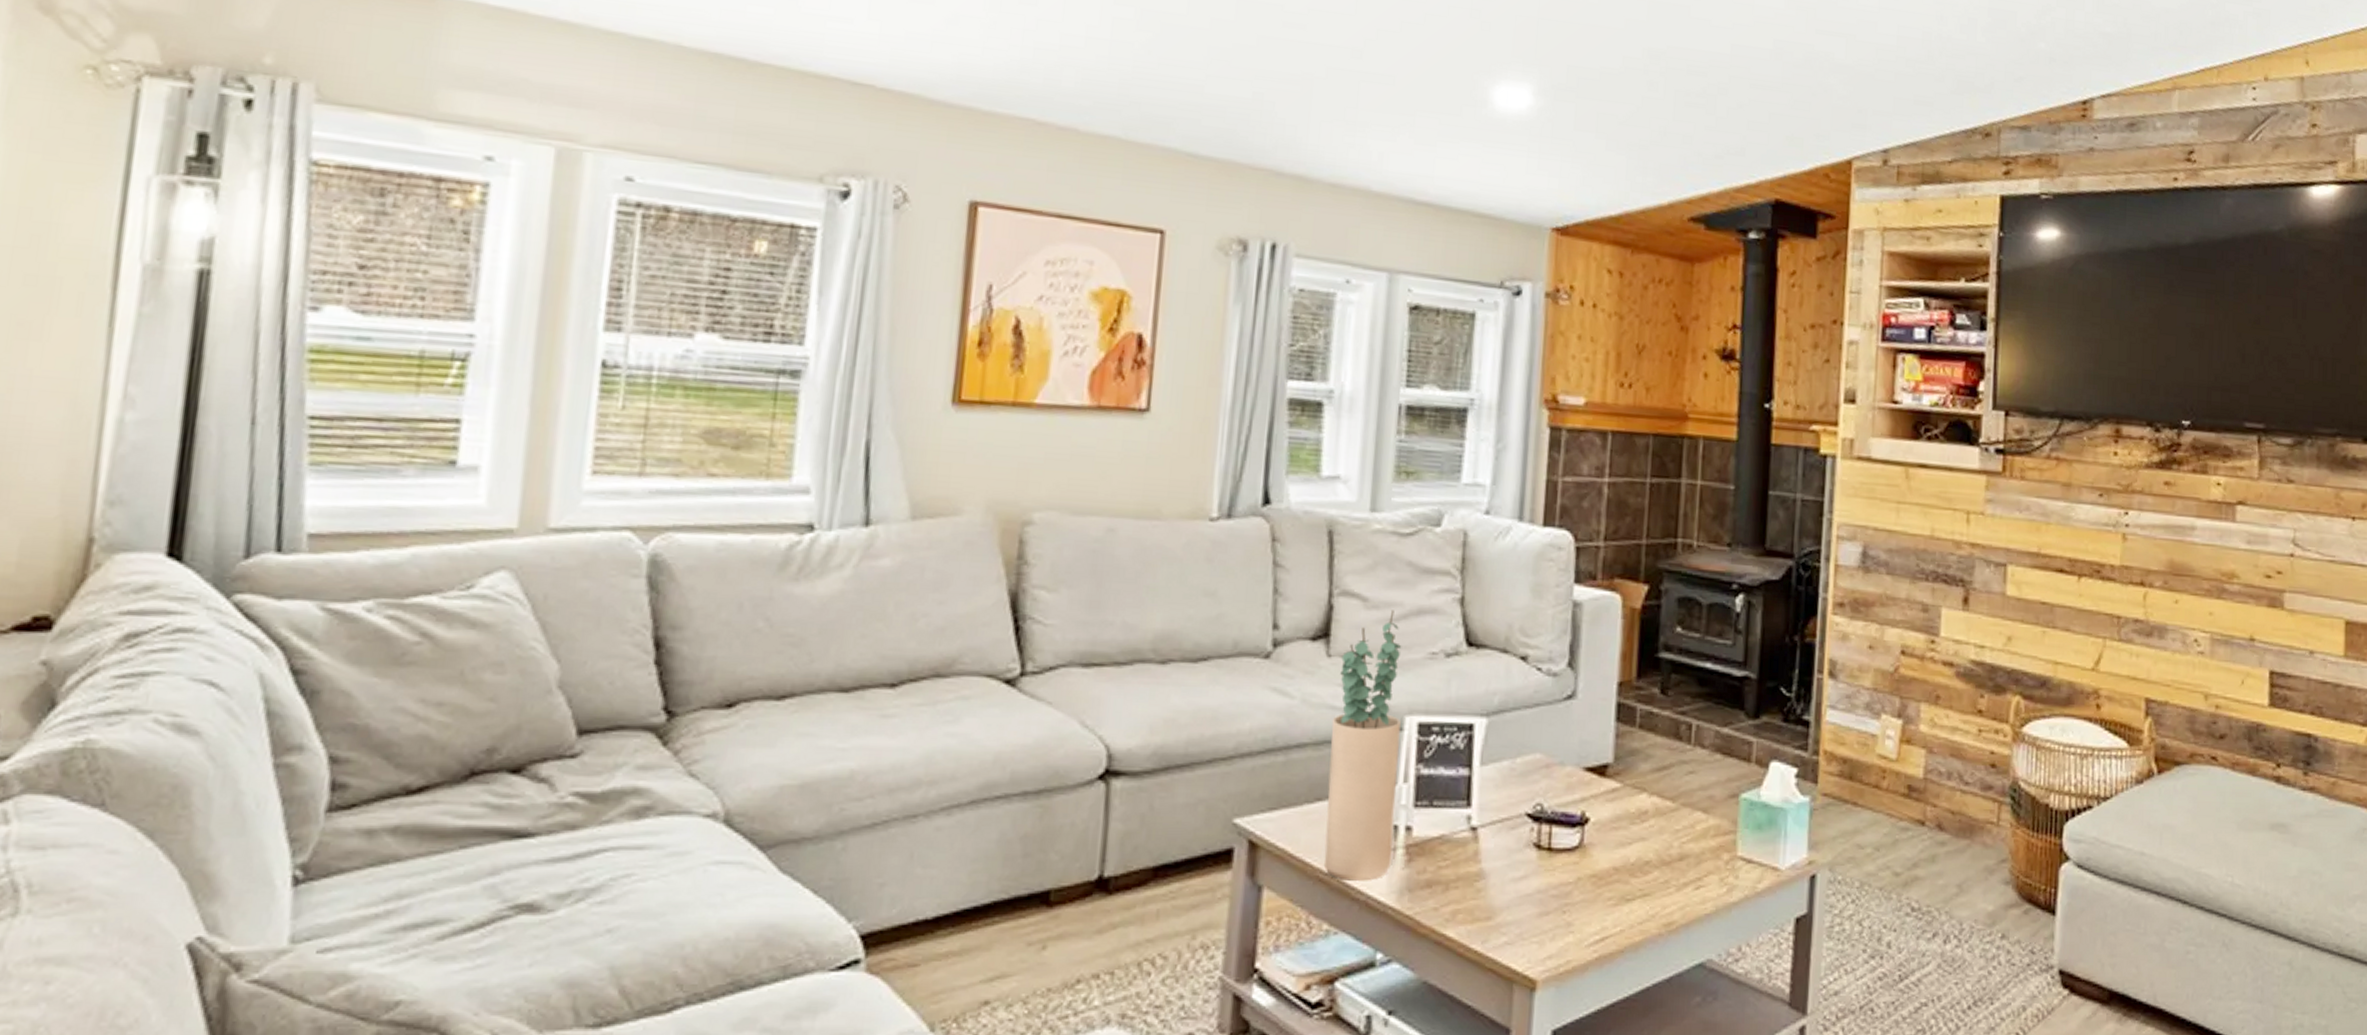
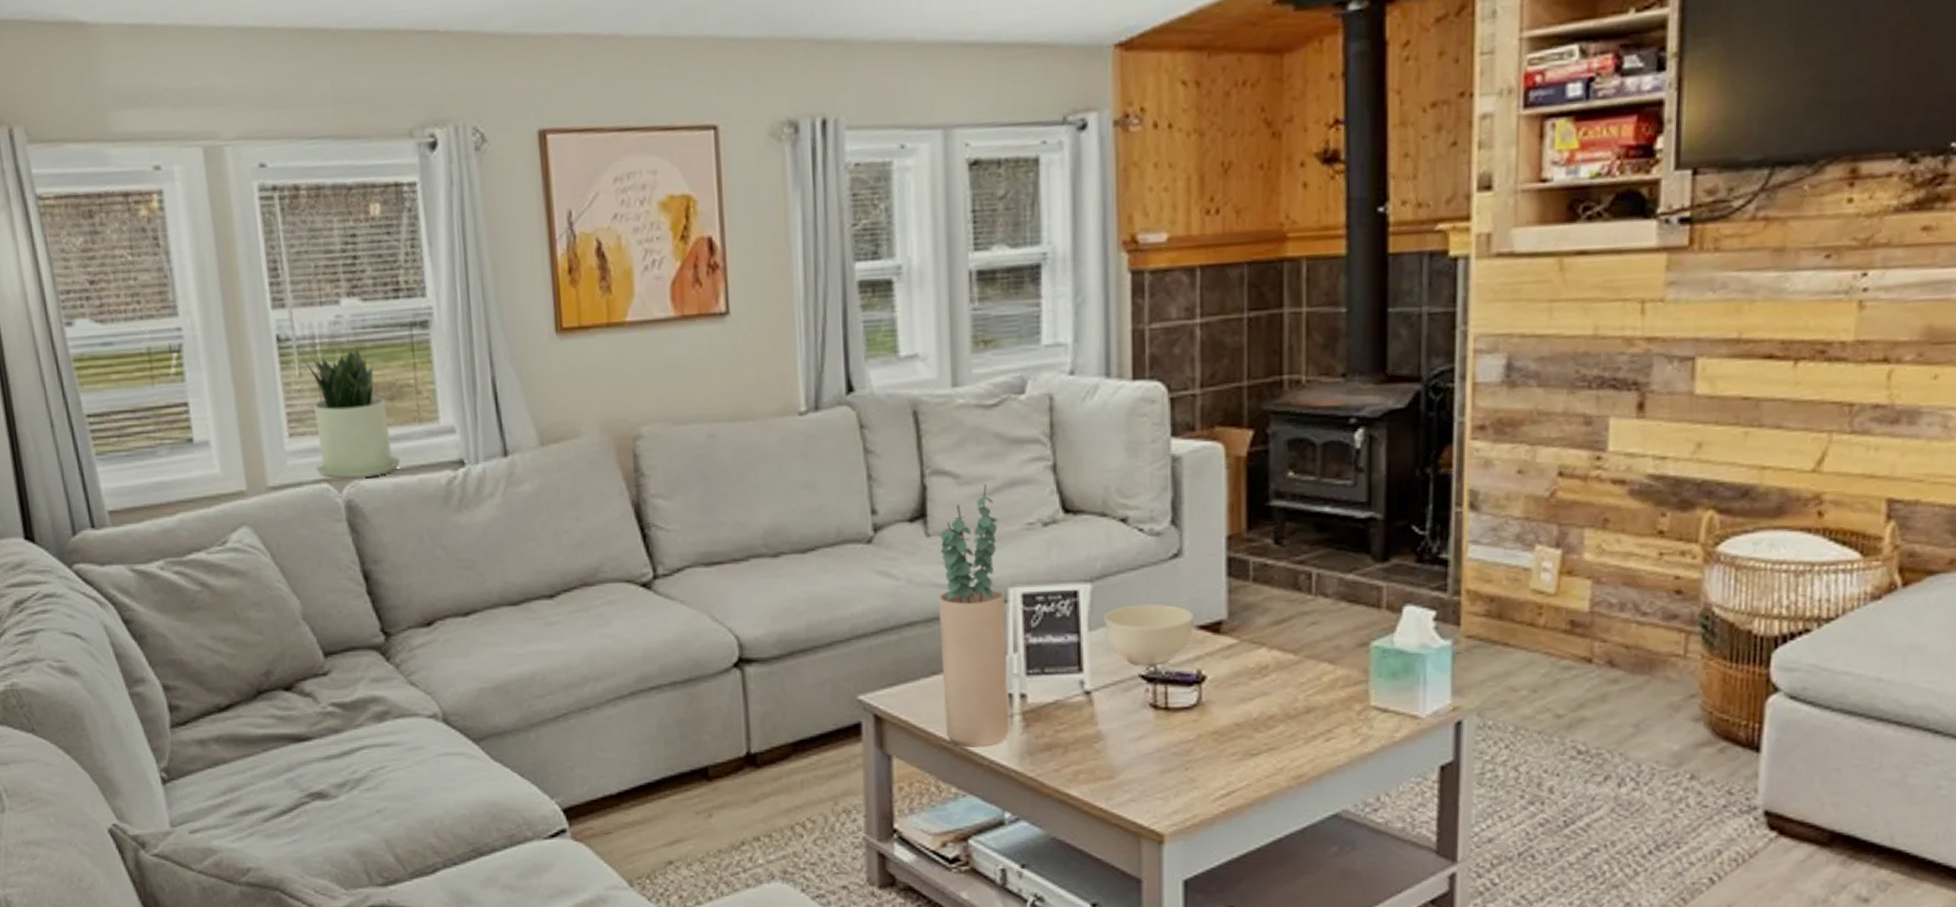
planter: none [619,383,734,532] -> present [302,346,401,480]
bowl: none [1496,742,1583,805] -> present [1104,604,1195,666]

